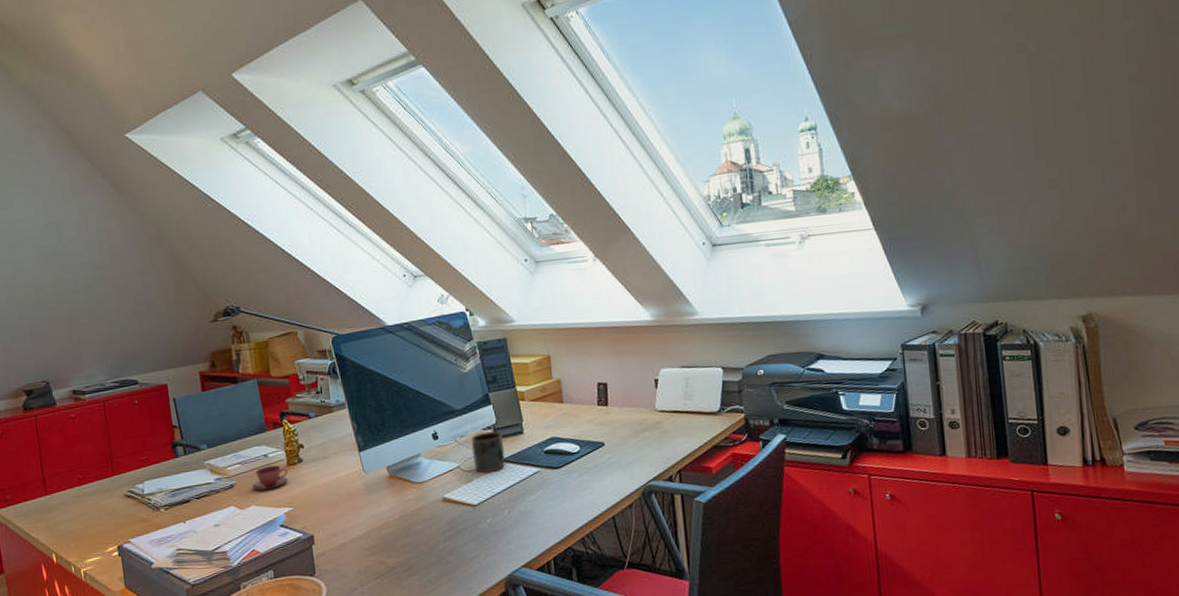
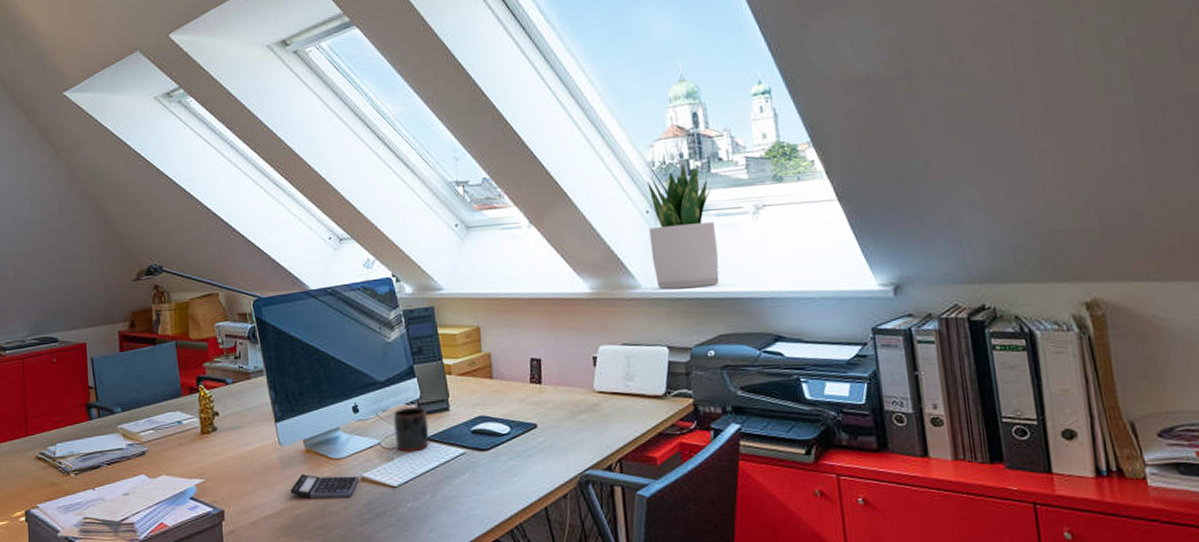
teacup: present [252,465,289,490] -> none [164,432,201,459]
calculator: none [376,497,441,520] -> present [290,474,359,499]
planter: none [704,197,769,315] -> present [647,163,720,290]

